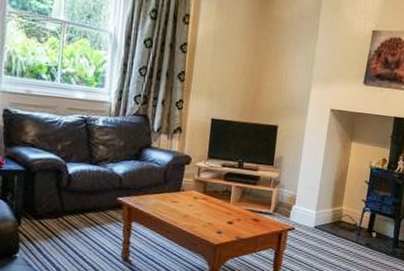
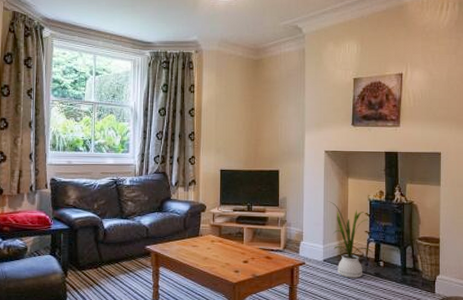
house plant: none [326,164,368,248] -> present [328,201,372,278]

